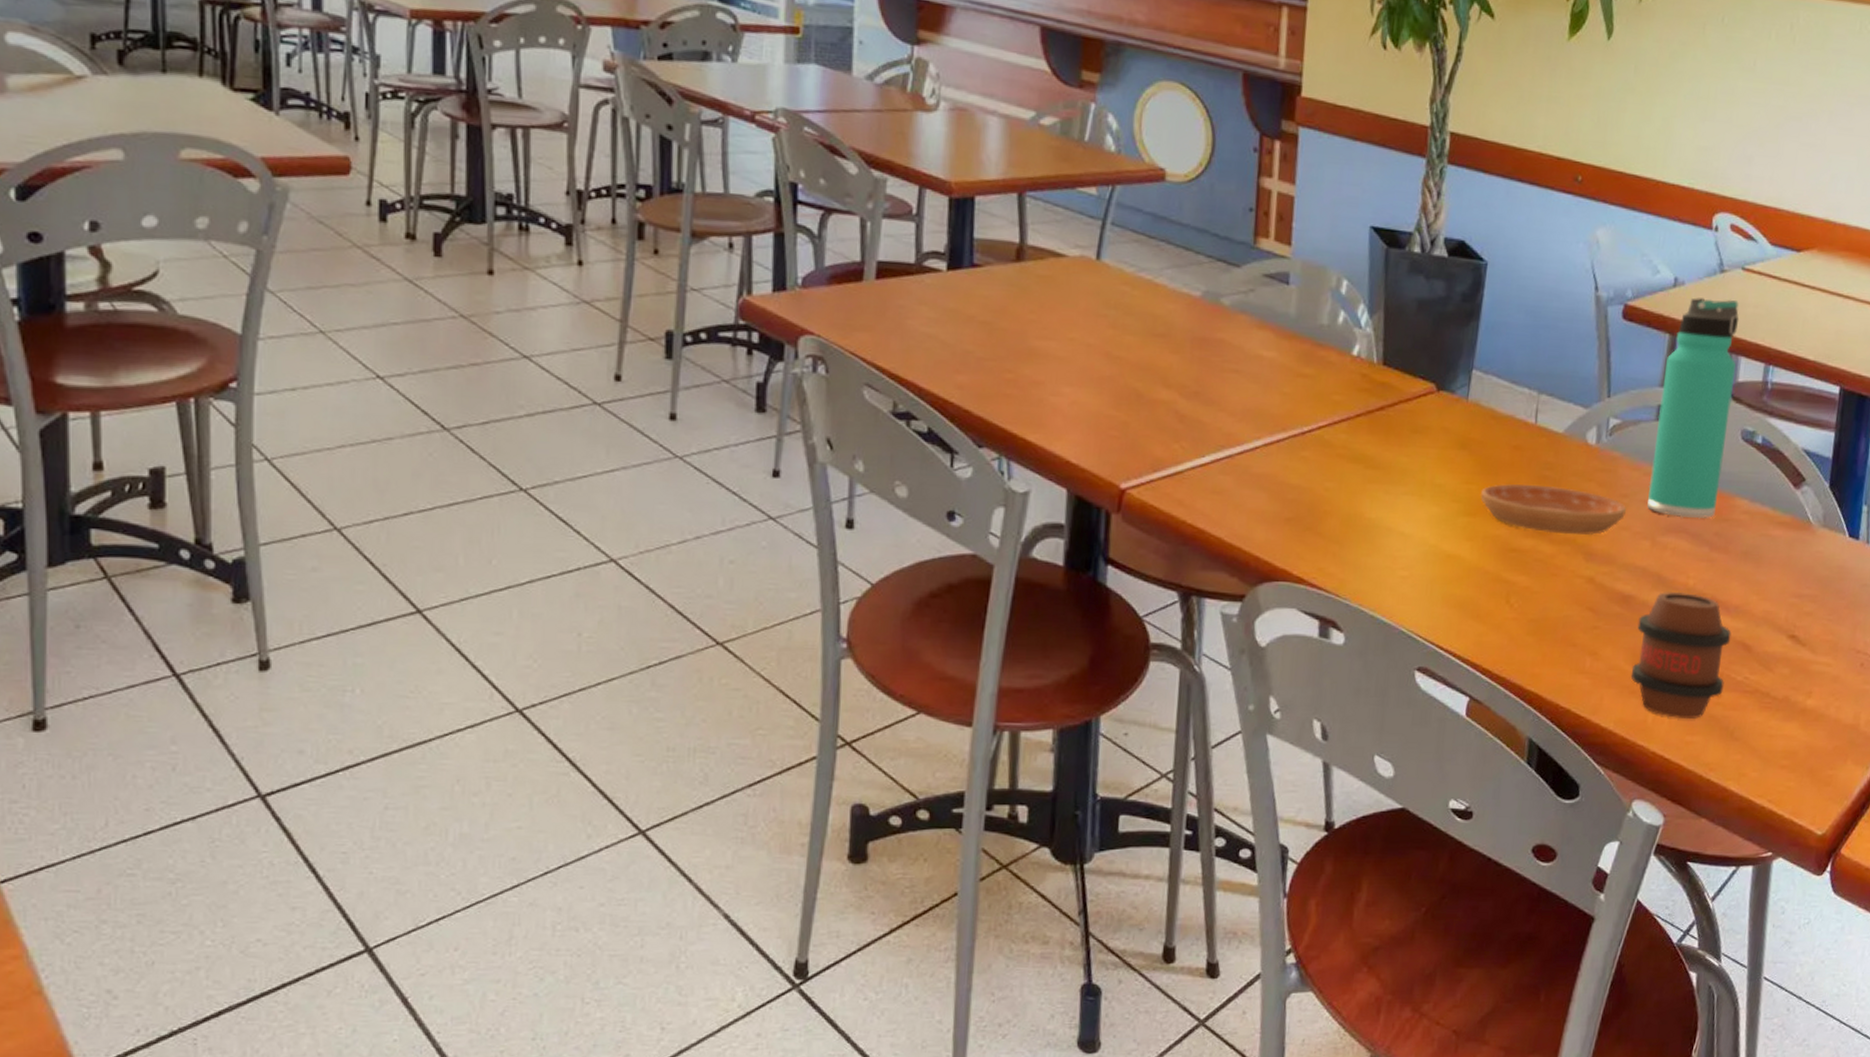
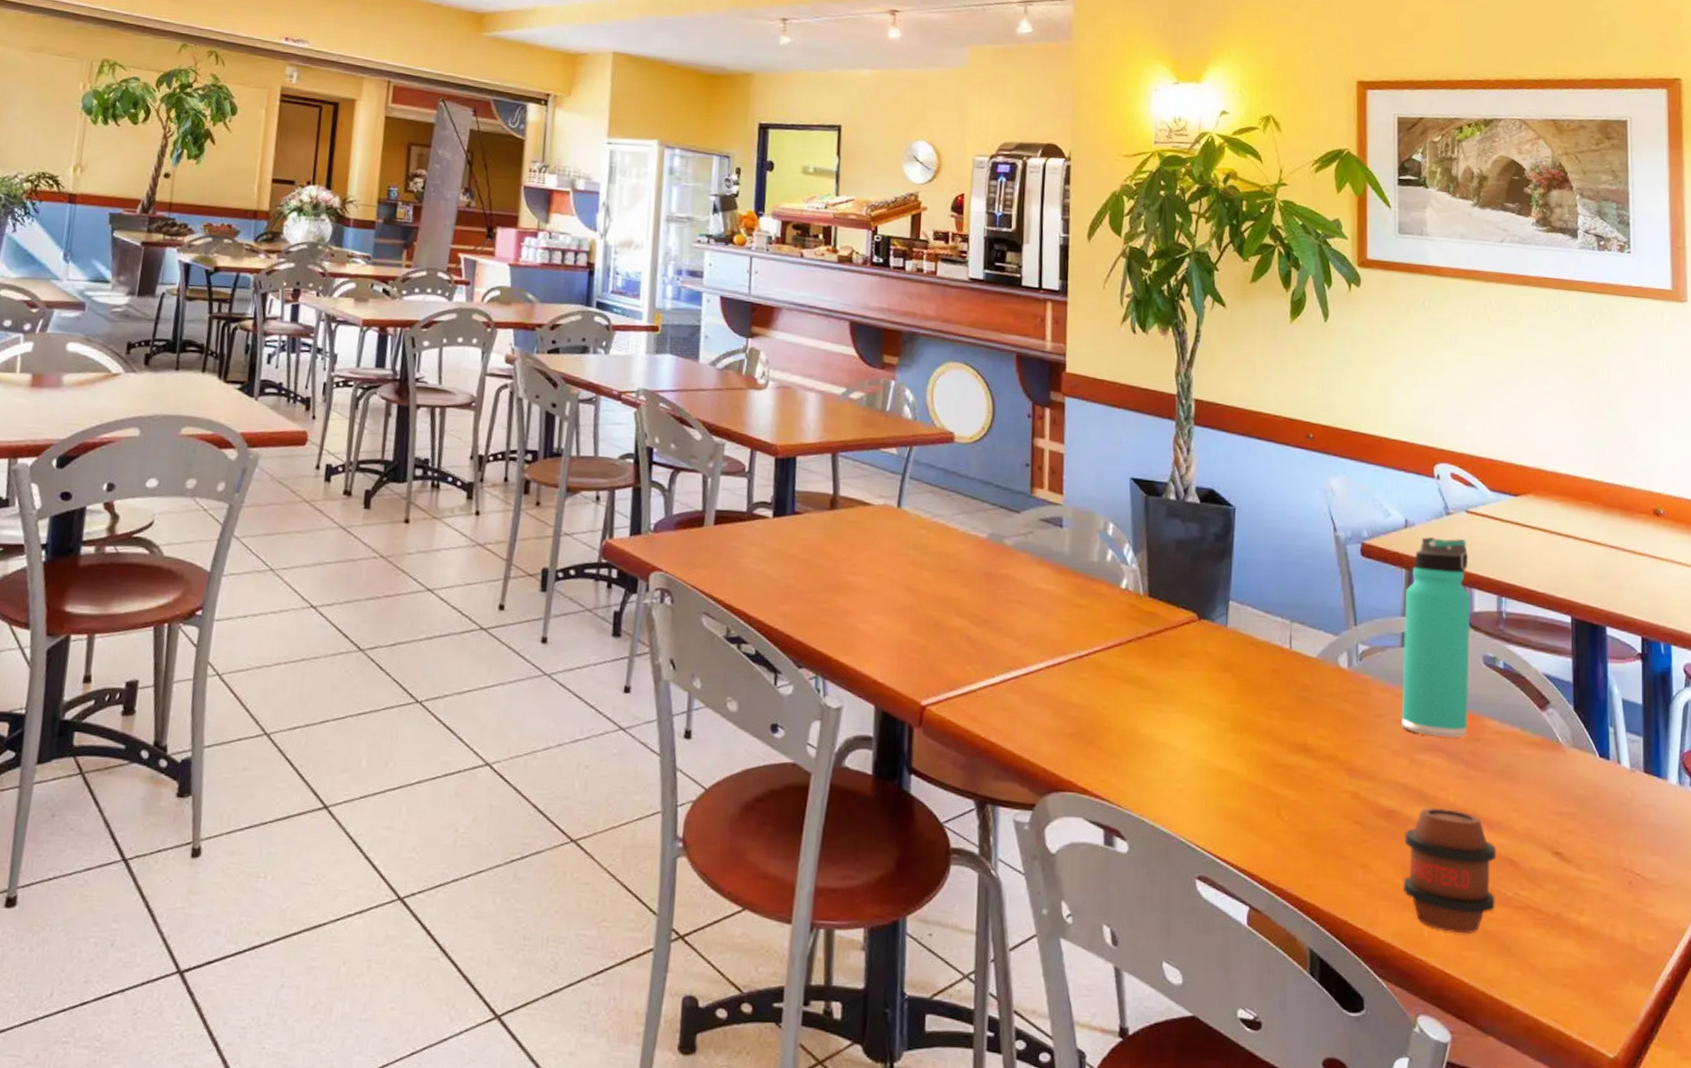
saucer: present [1481,484,1626,536] -> none [1245,704,1382,753]

